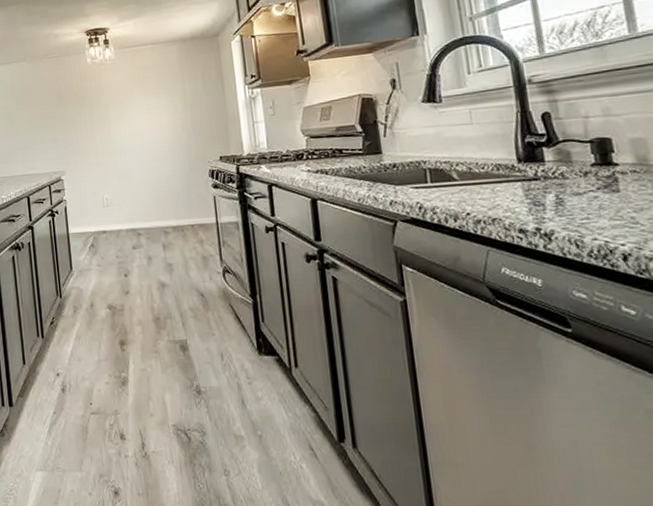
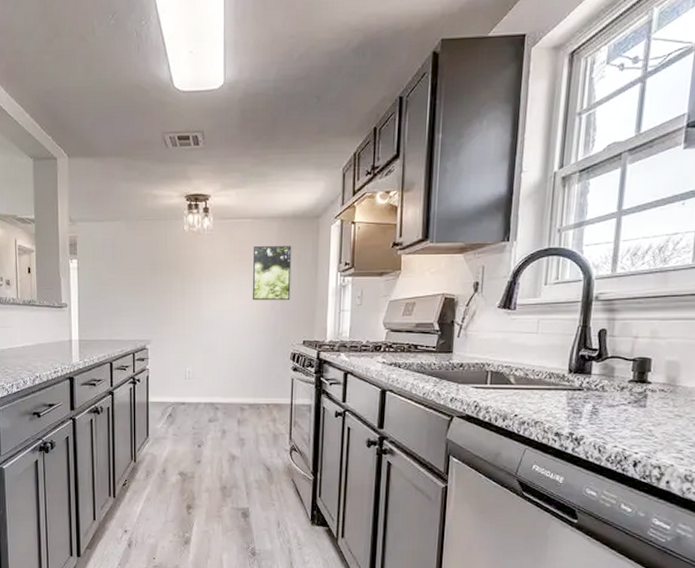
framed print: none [157,65,201,122] -> present [252,246,292,301]

